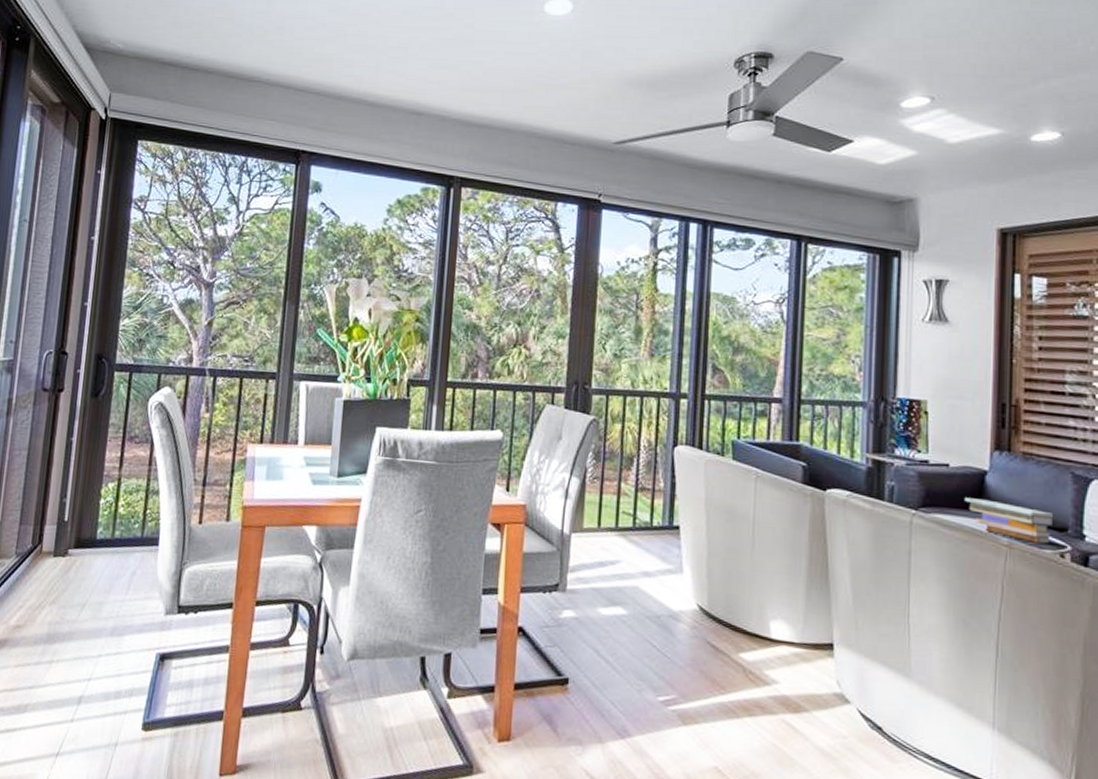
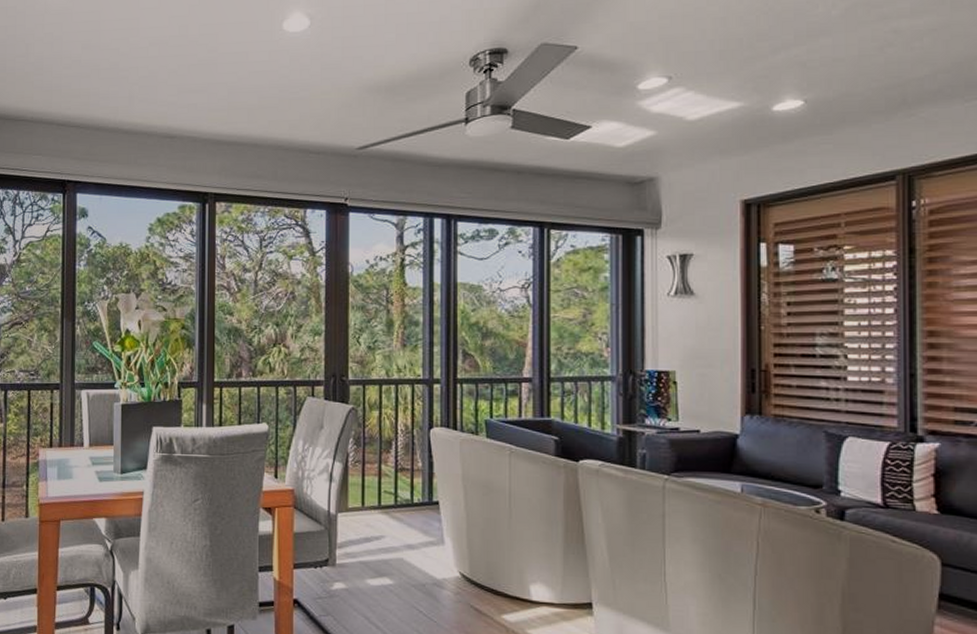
books: present [964,497,1054,544] -> none [716,461,808,501]

